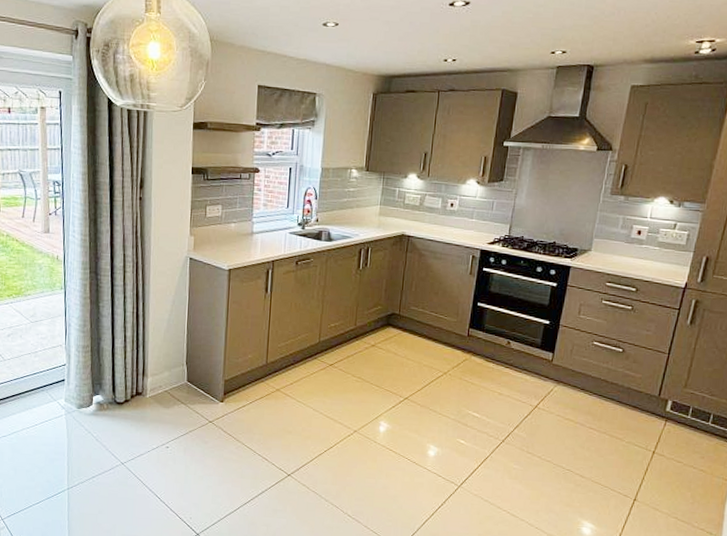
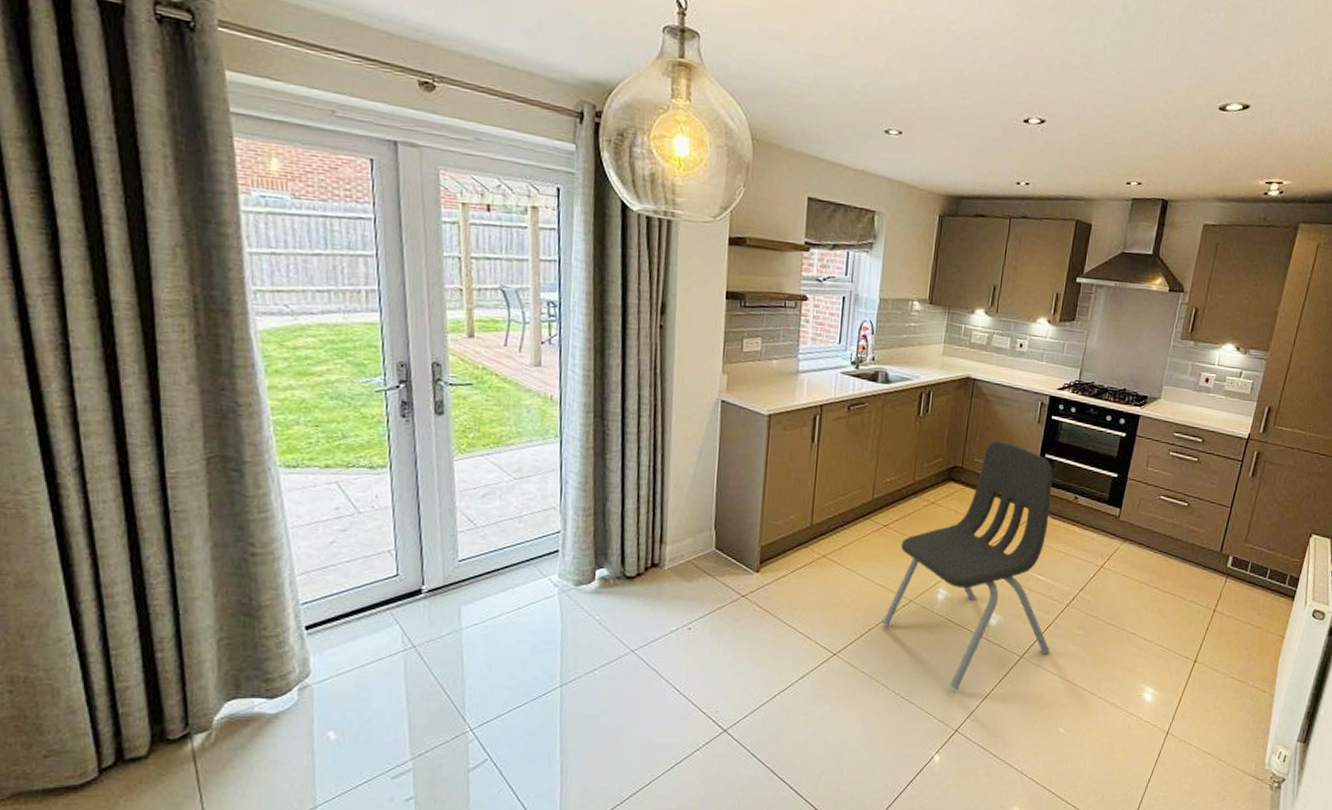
dining chair: none [329,290,488,514] -> present [881,441,1054,691]

